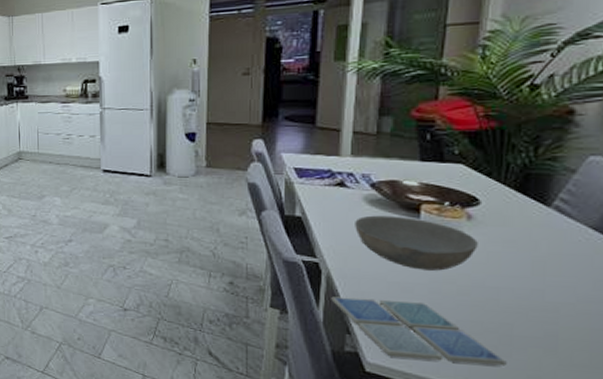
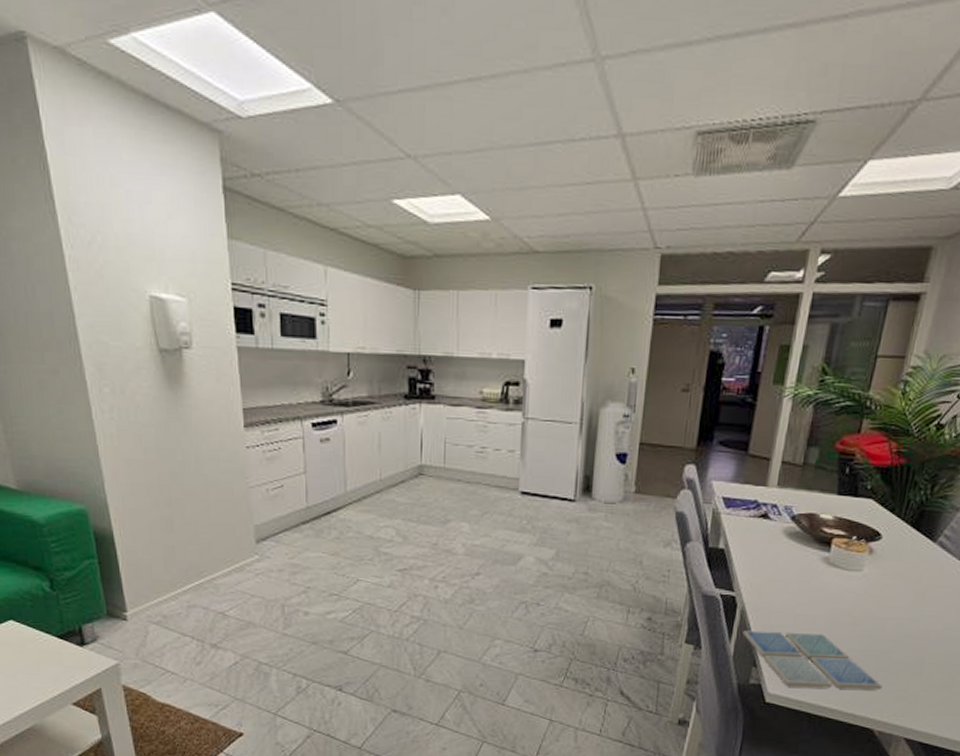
bowl: present [355,215,478,271] -> none [772,548,875,603]

